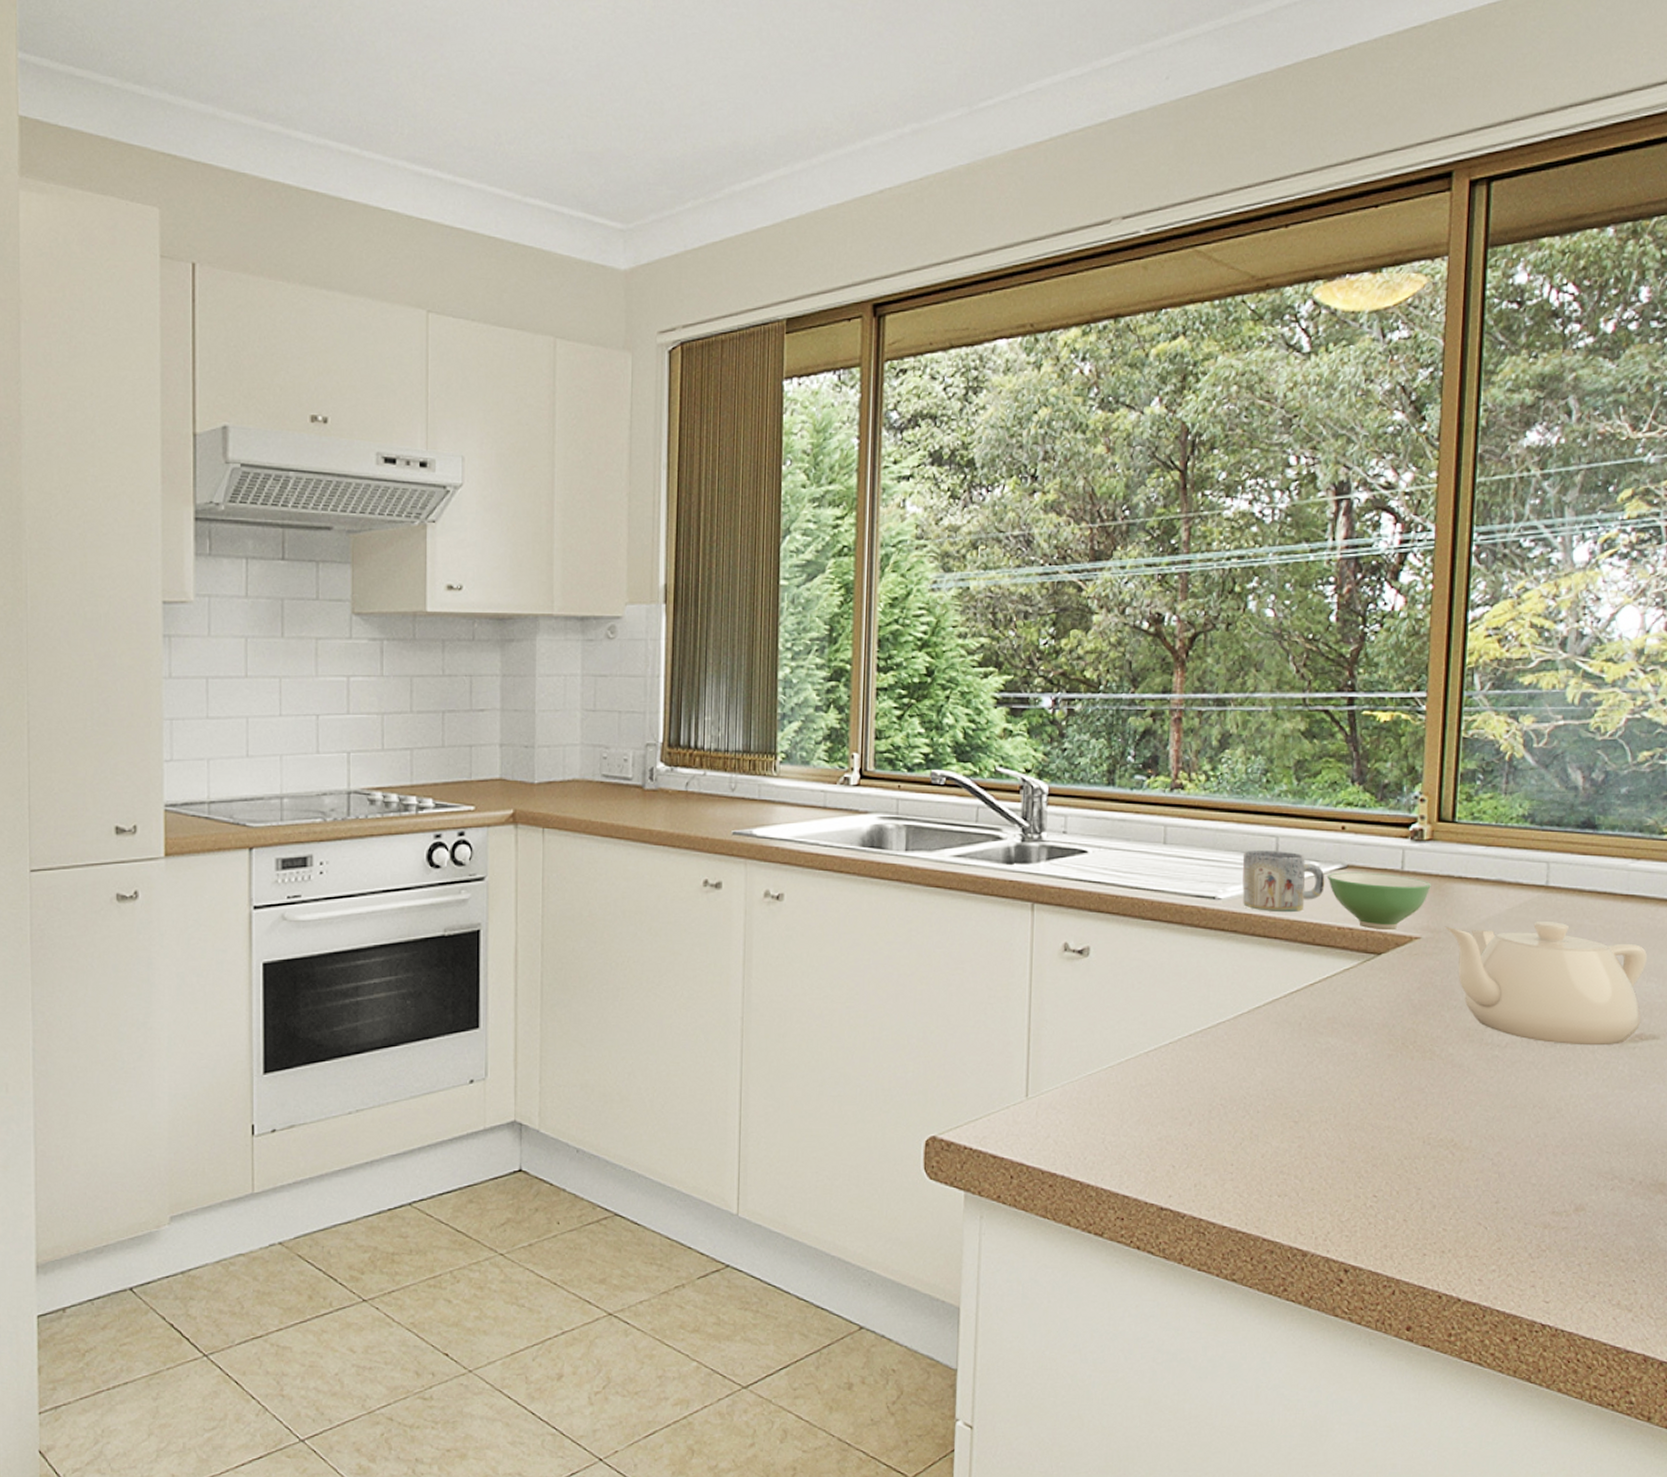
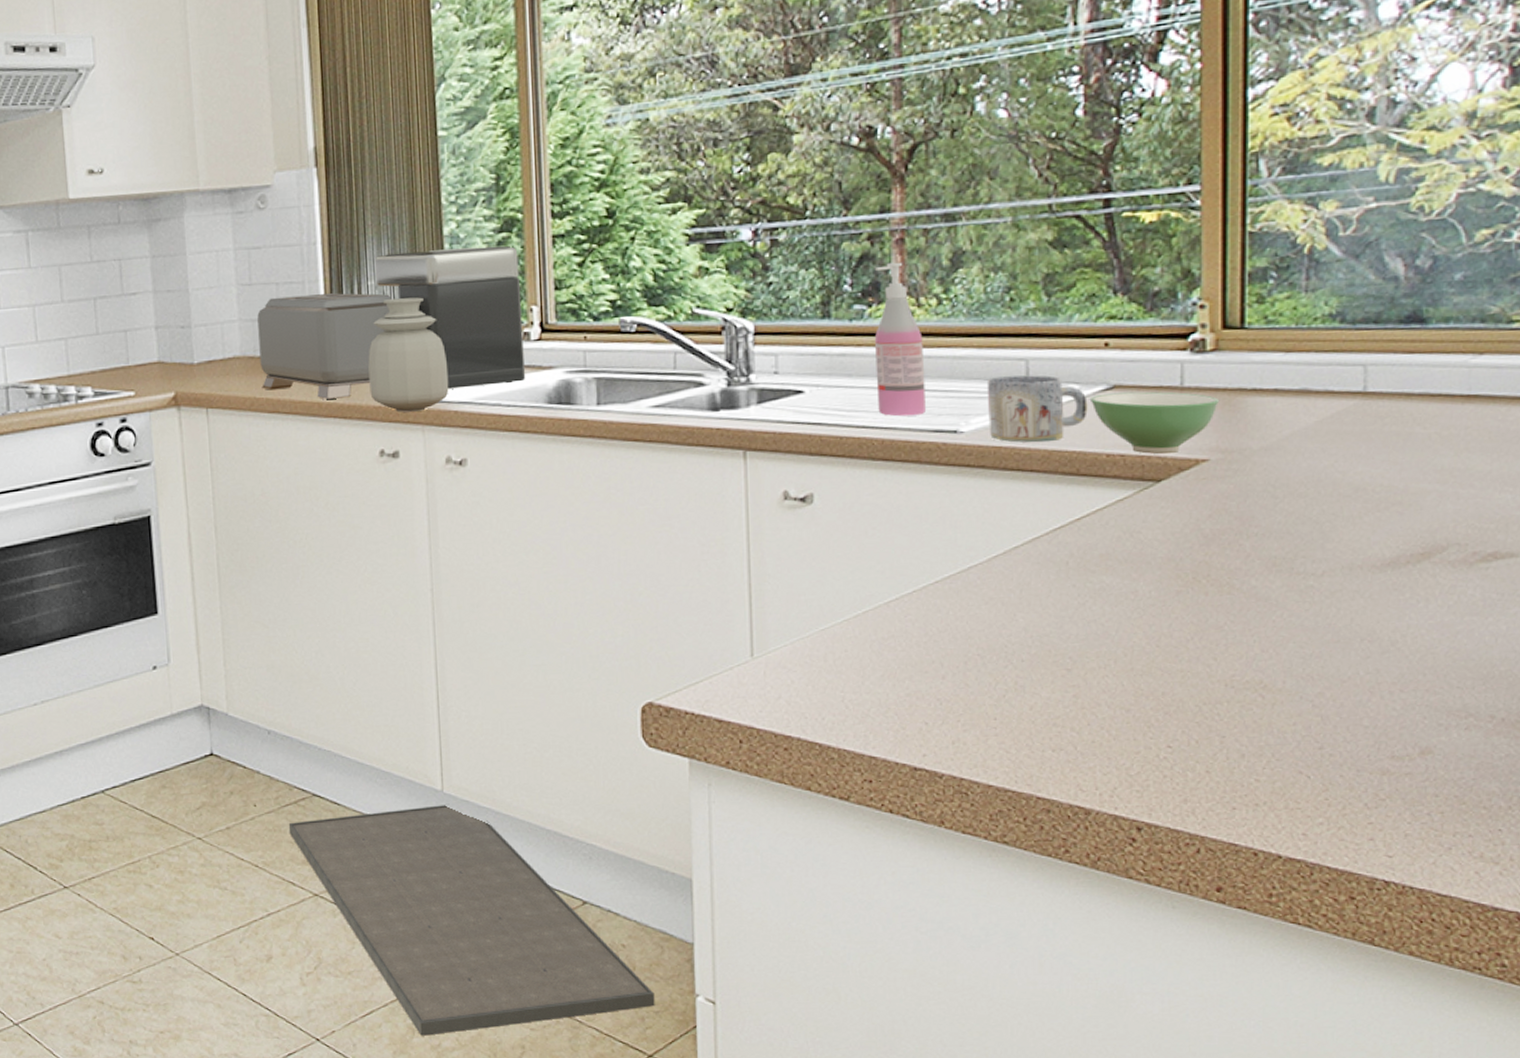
doormat: none [589,1227,919,1457] -> present [288,803,655,1036]
toaster: none [597,725,726,827] -> present [257,293,392,399]
jar: none [699,736,773,845] -> present [368,297,449,412]
coffee maker: none [712,692,845,826] -> present [374,245,526,389]
soap dispenser: none [1150,739,1192,881] -> present [874,262,927,417]
teapot: present [1444,920,1647,1046] -> none [1237,431,1498,569]

